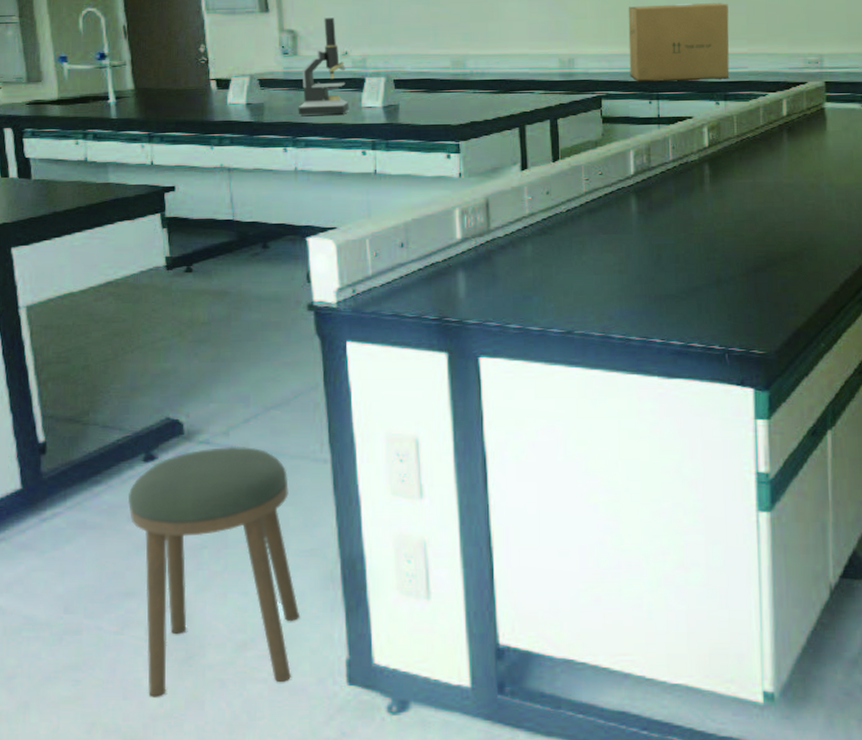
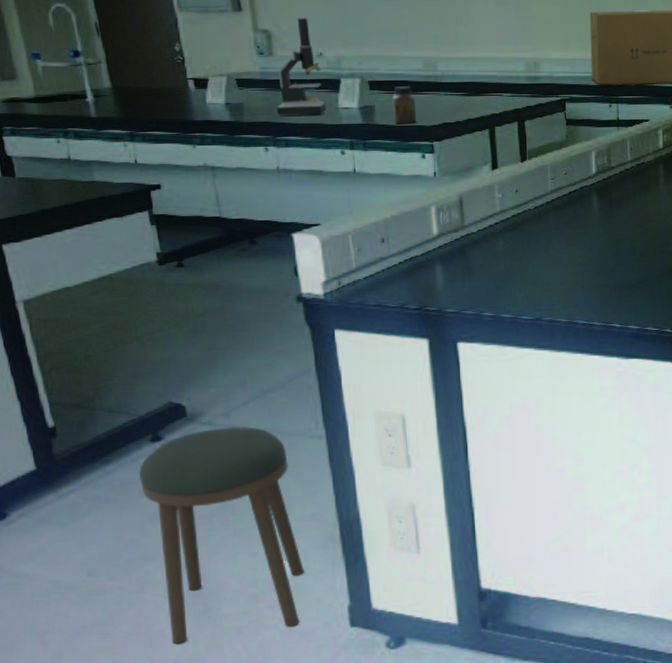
jar: none [417,84,442,125] -> present [391,86,416,126]

